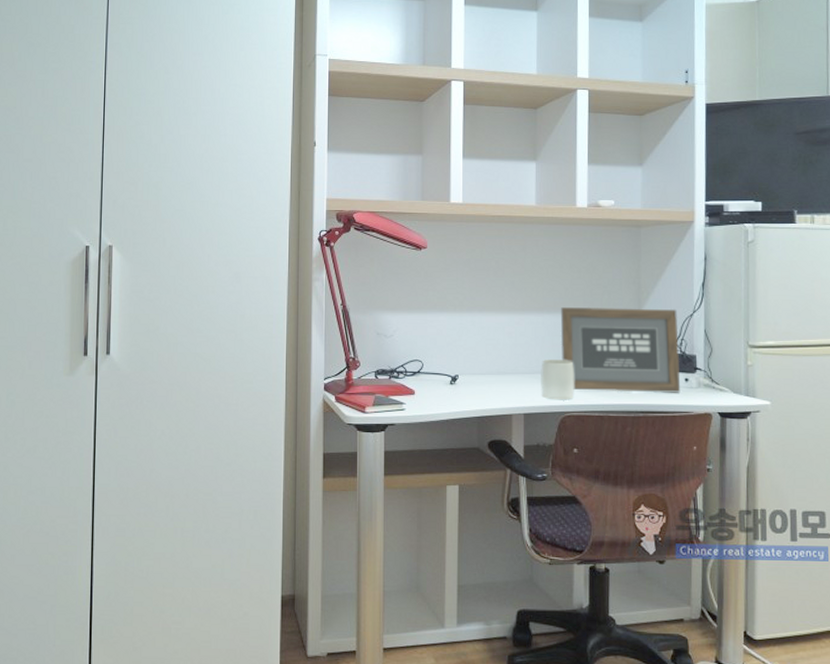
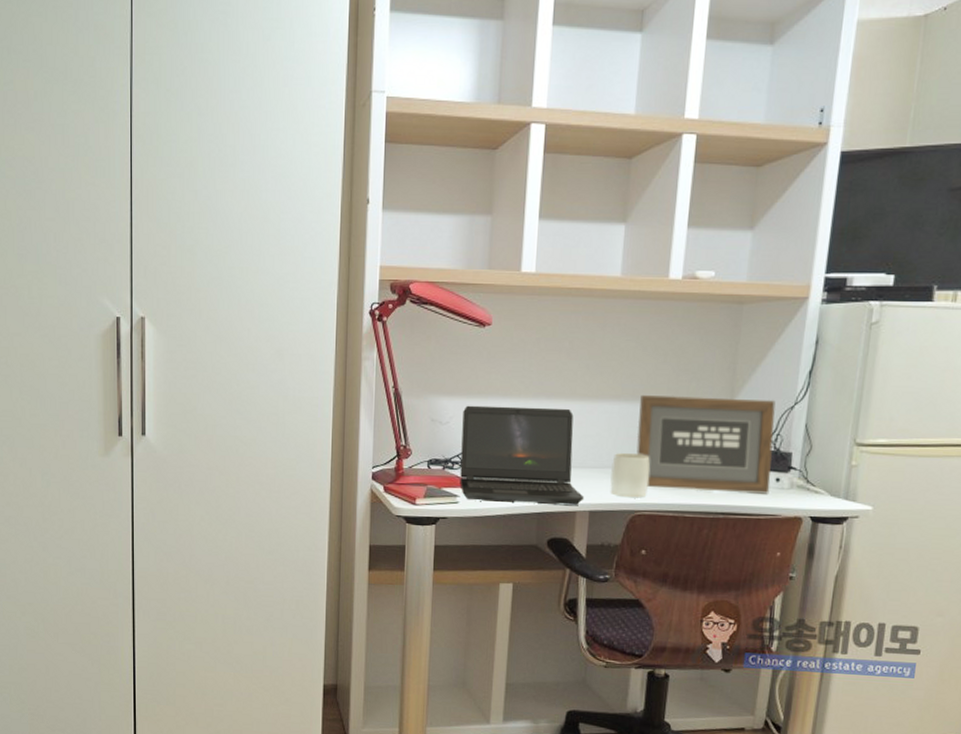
laptop computer: none [405,319,519,408] -> present [459,405,585,505]

